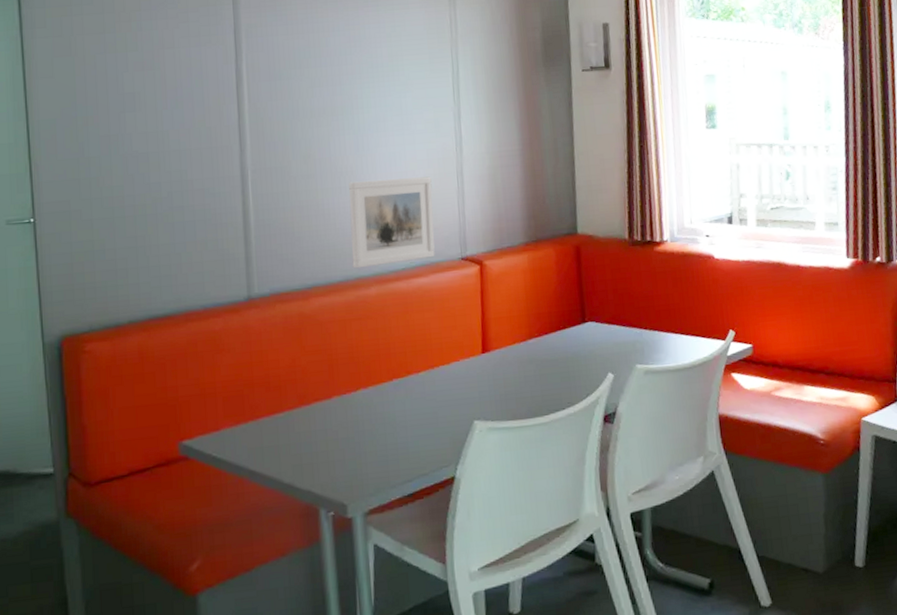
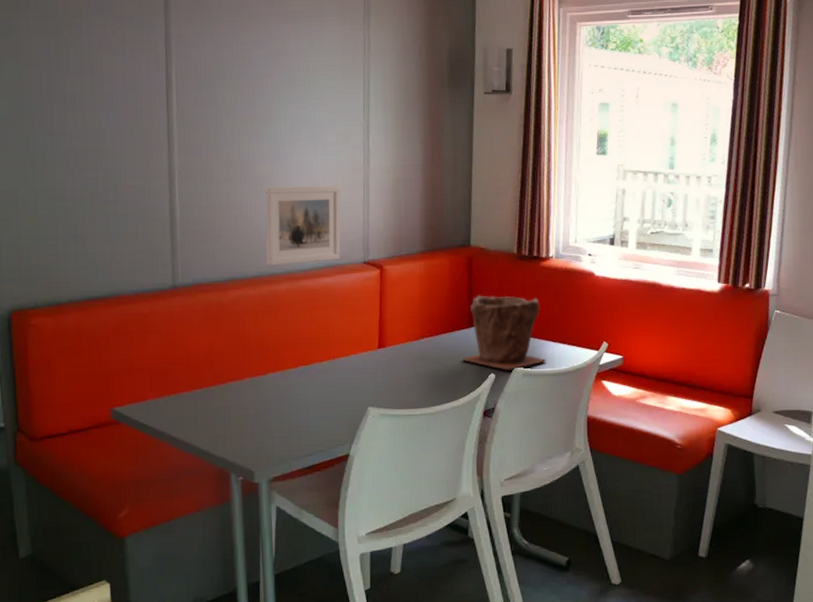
plant pot: none [575,286,669,369] -> present [461,294,546,370]

